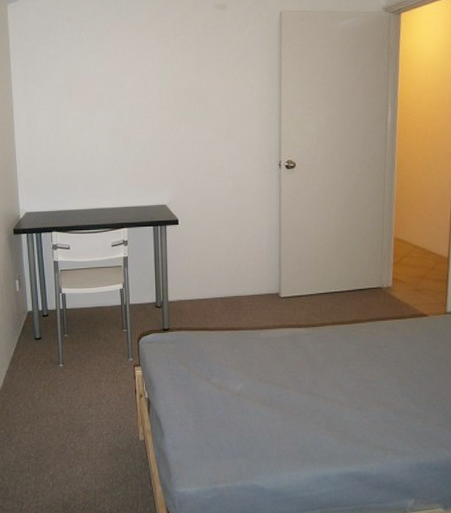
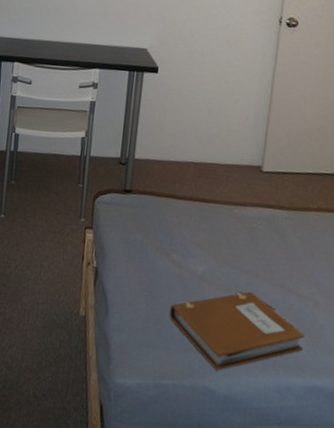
notebook: none [216,401,334,471] -> present [169,291,305,371]

